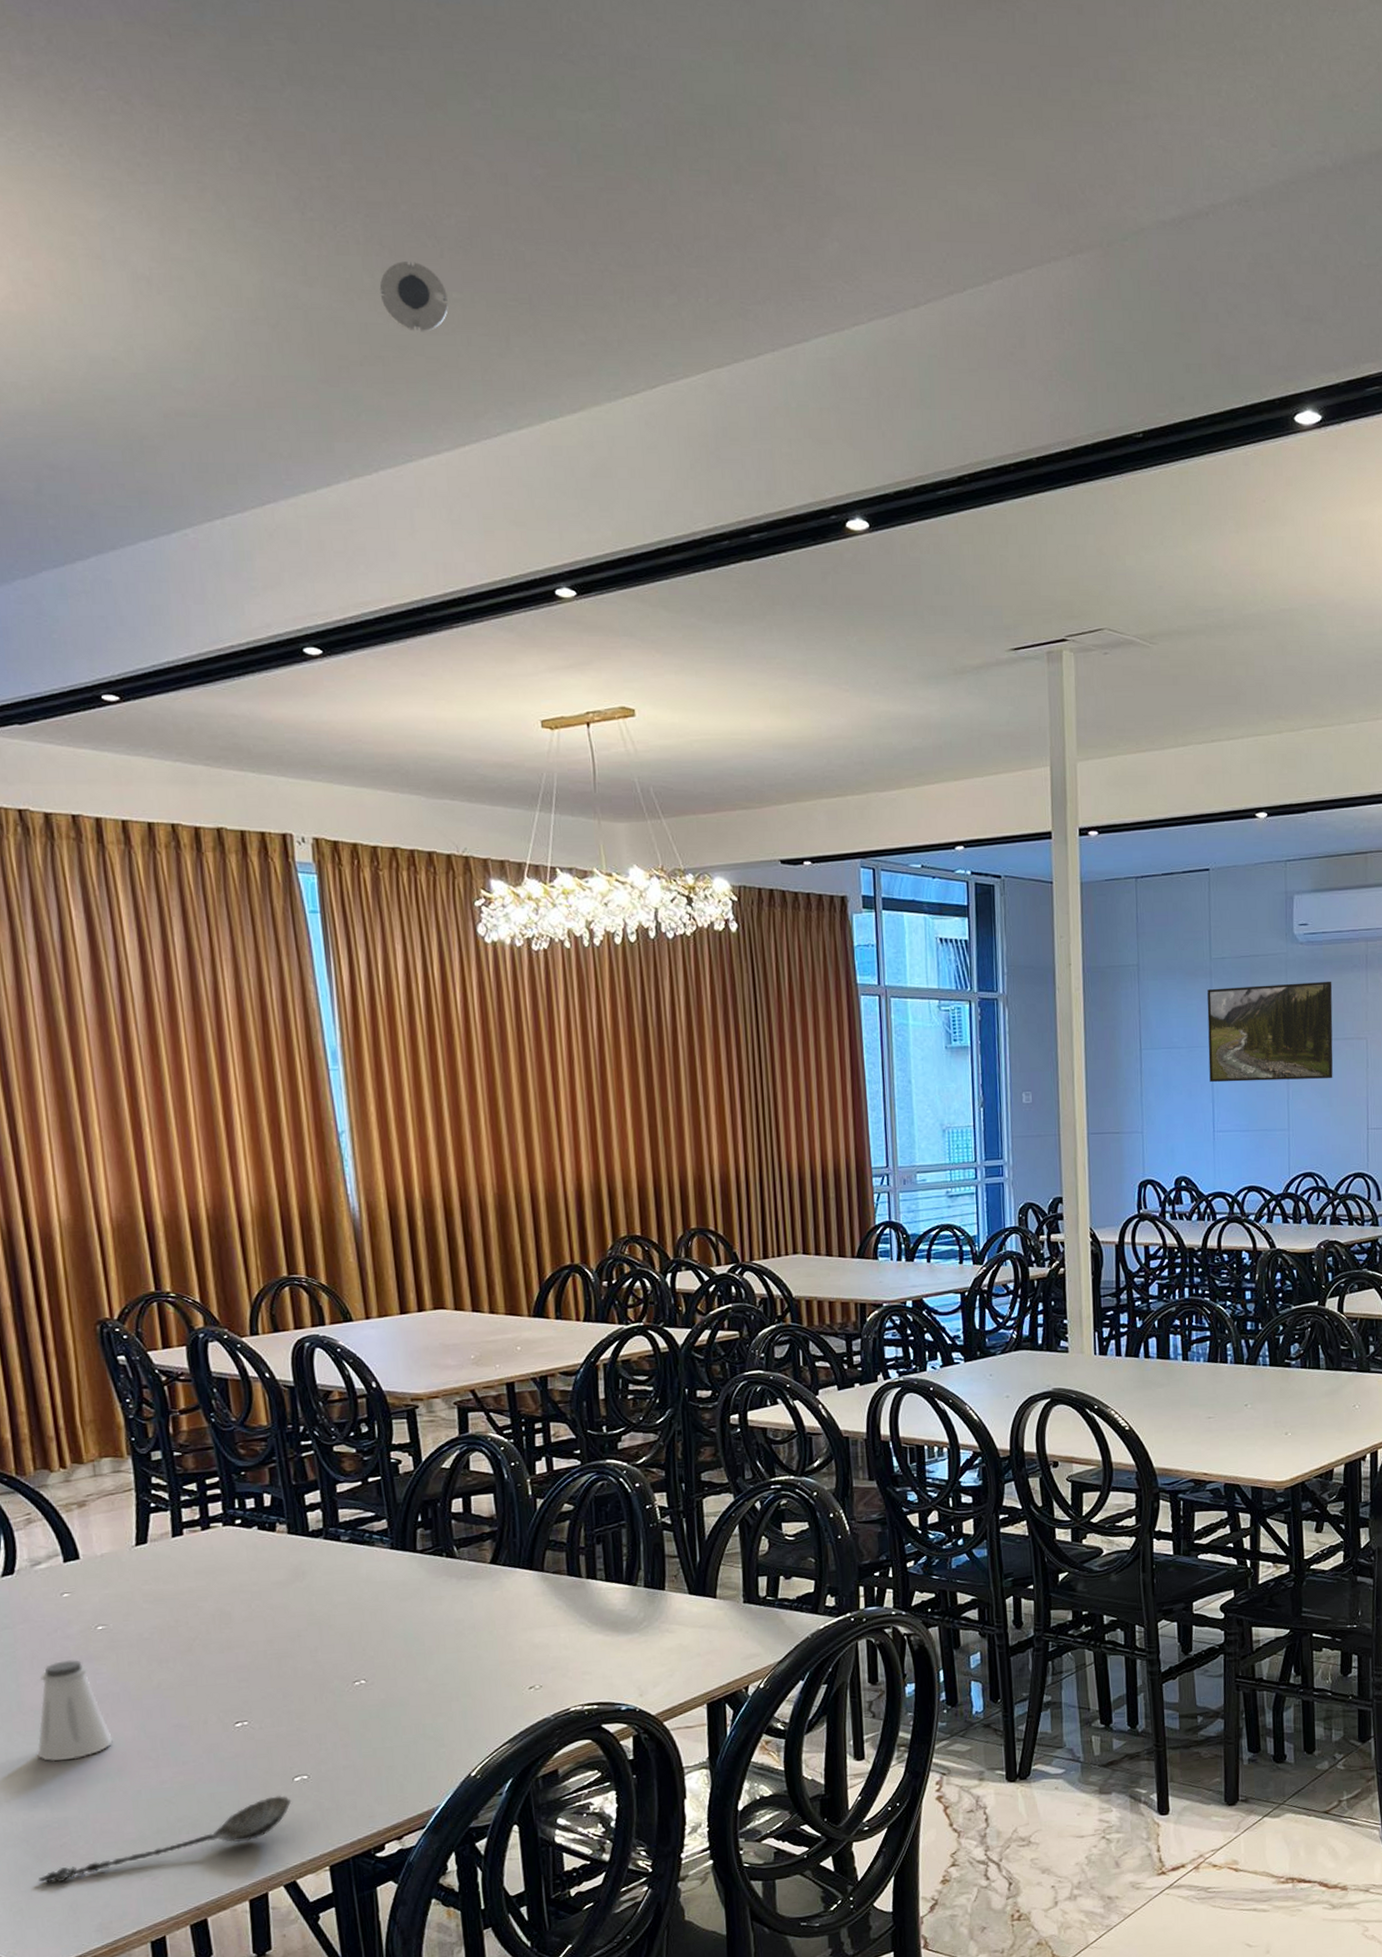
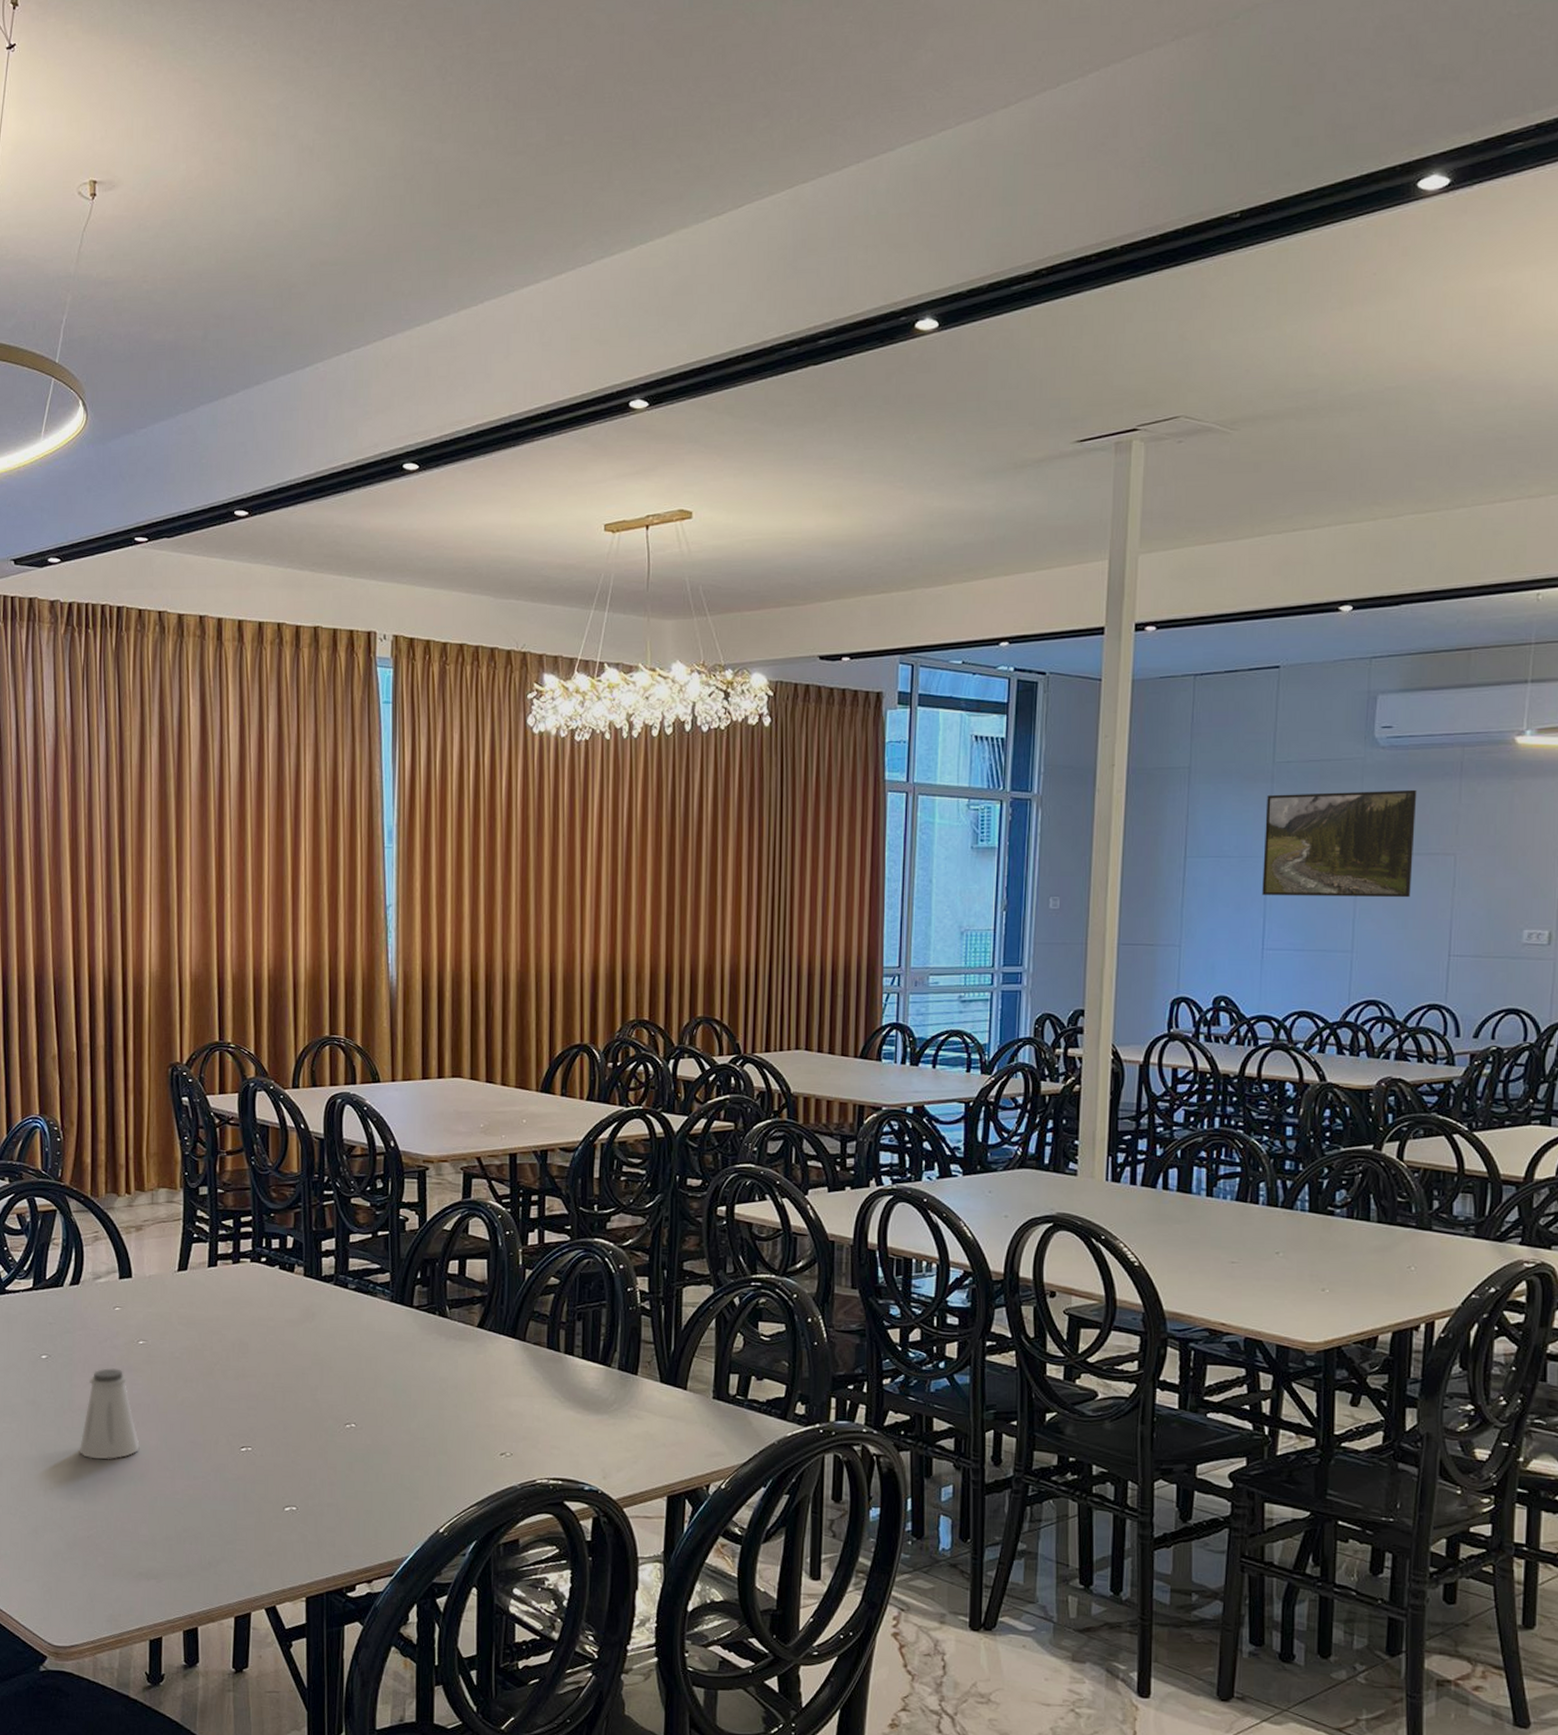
spoon: present [38,1795,292,1883] -> none [66,1522,280,1570]
smoke detector: present [379,261,448,332] -> none [501,112,560,174]

